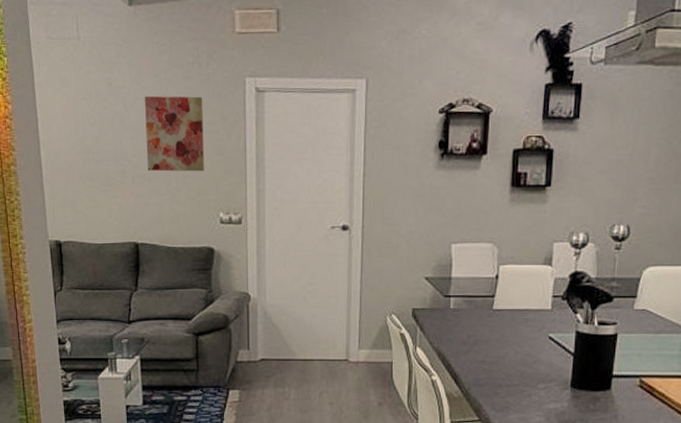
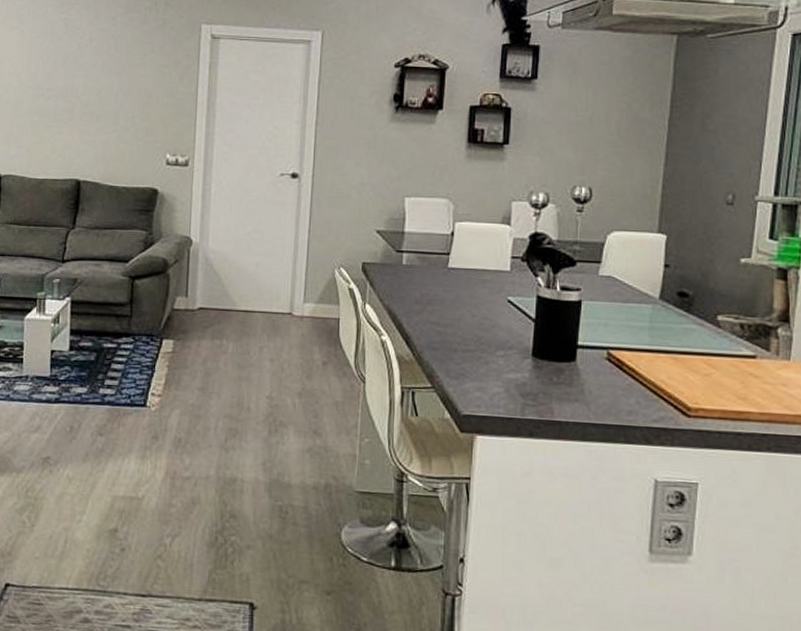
wall art: present [144,95,204,172] -> none [96,37,158,113]

